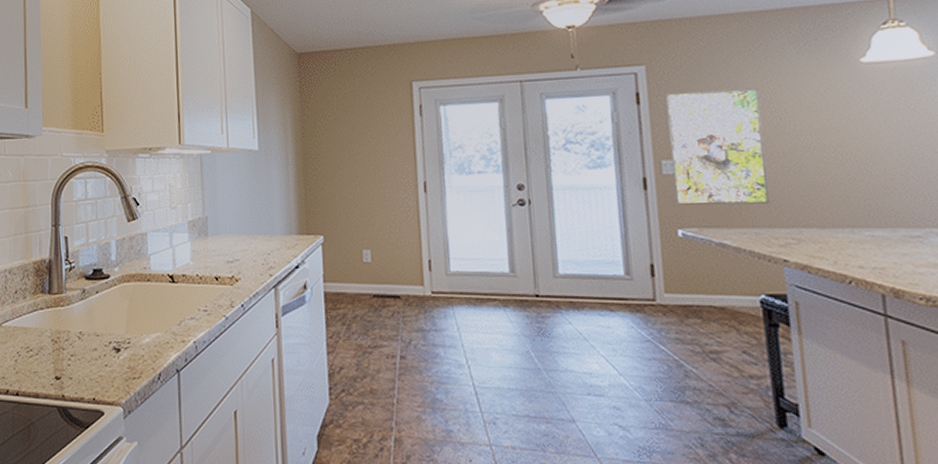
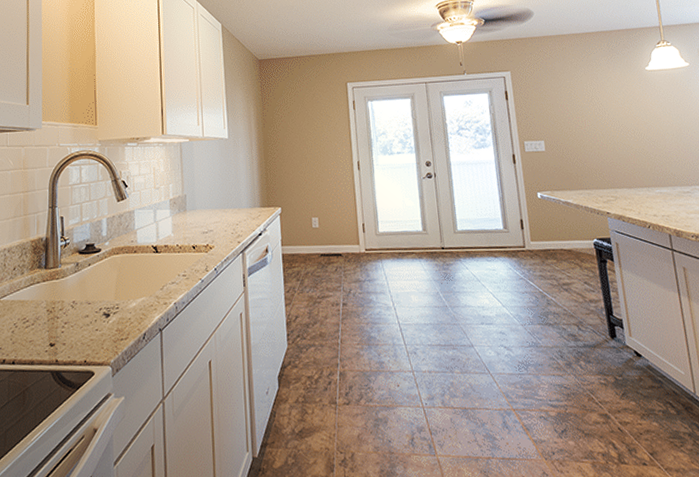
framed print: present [666,88,769,205] -> none [525,88,596,175]

